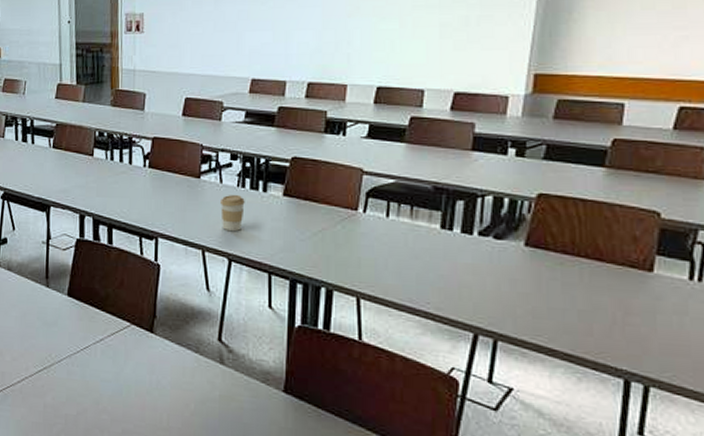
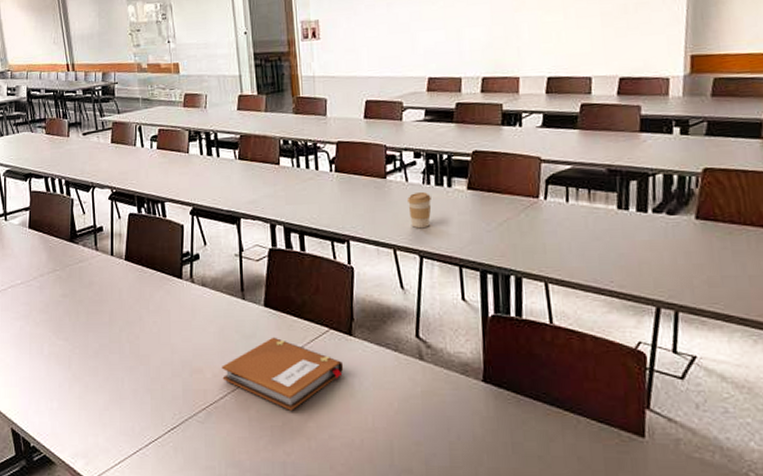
notebook: none [21,326,143,401] -> present [222,337,344,410]

